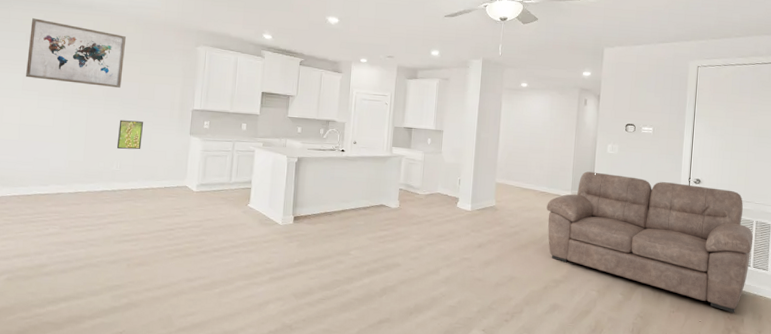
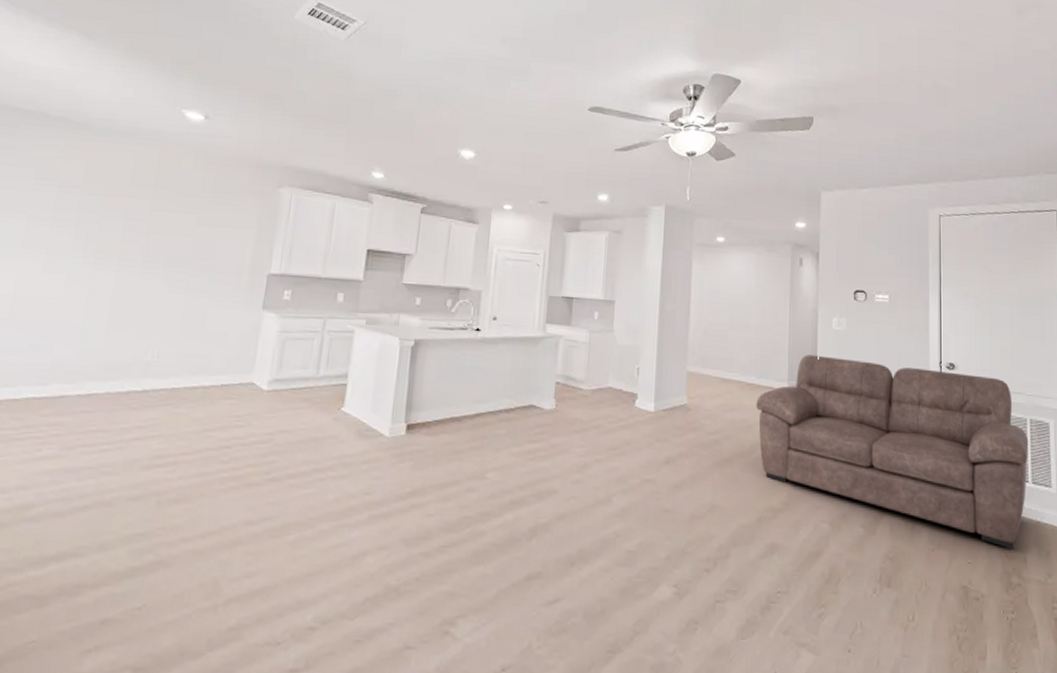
wall art: present [26,18,127,89] -> none [30,148,181,245]
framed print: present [116,120,143,150] -> none [154,288,196,331]

